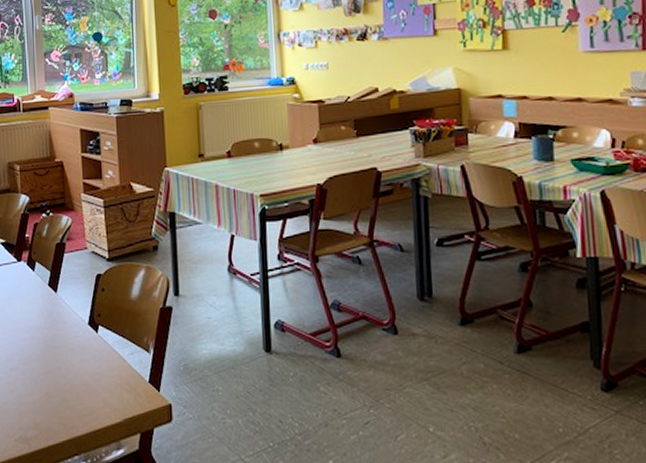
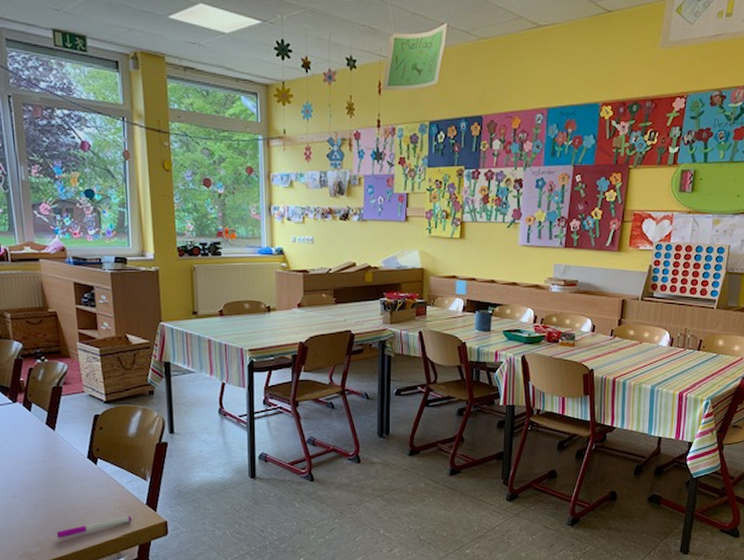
pen: none [54,396,133,420] -> present [56,516,132,538]

